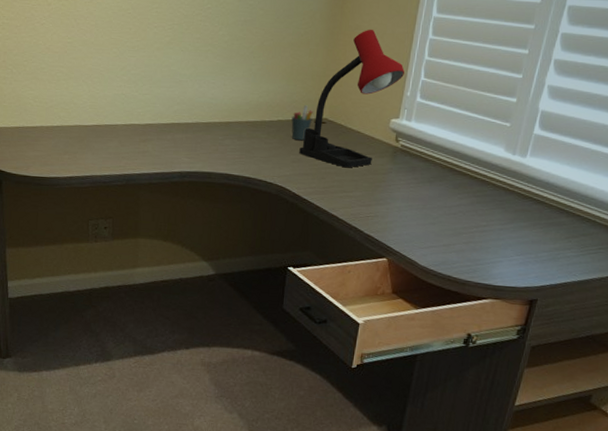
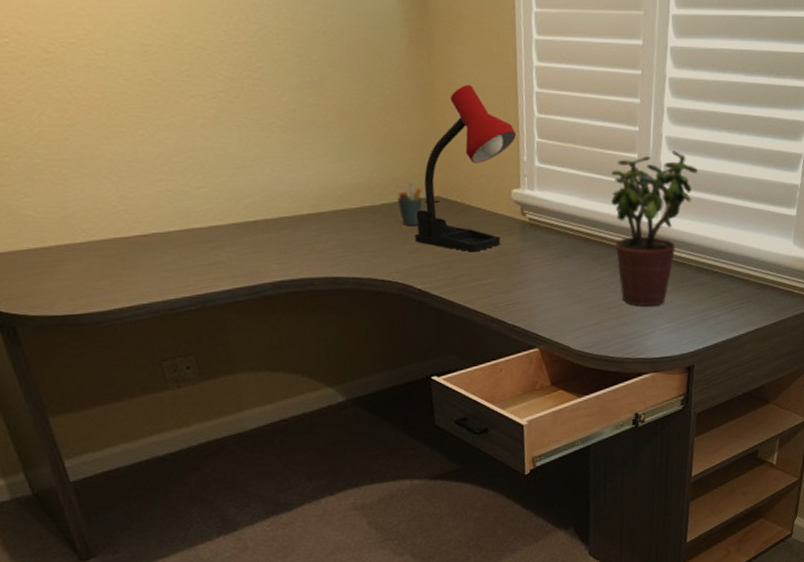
potted plant: none [475,98,577,238] -> present [610,150,699,307]

